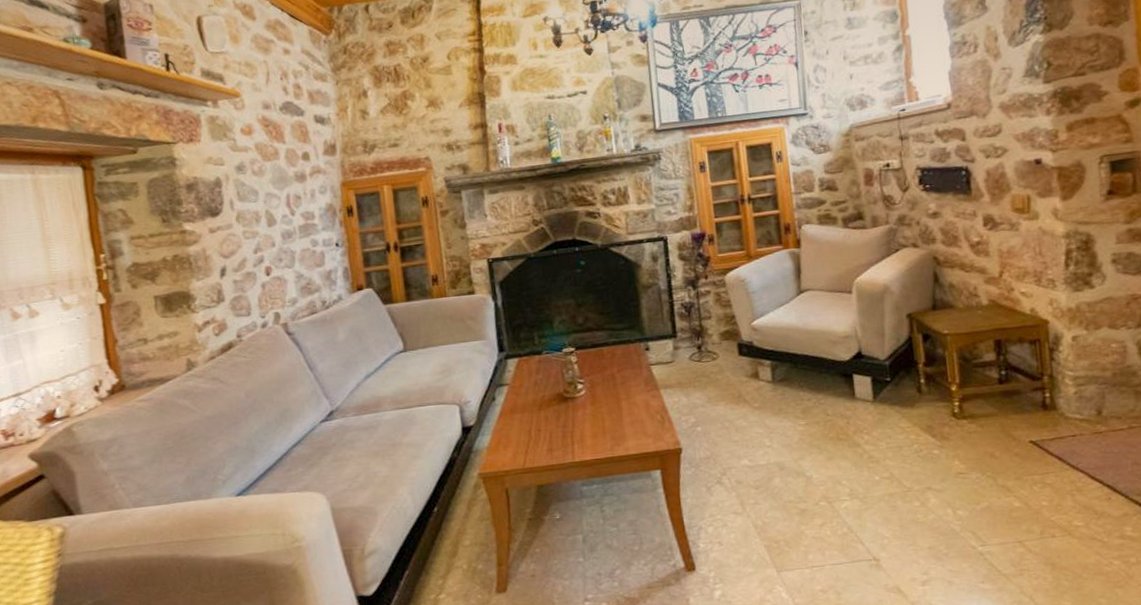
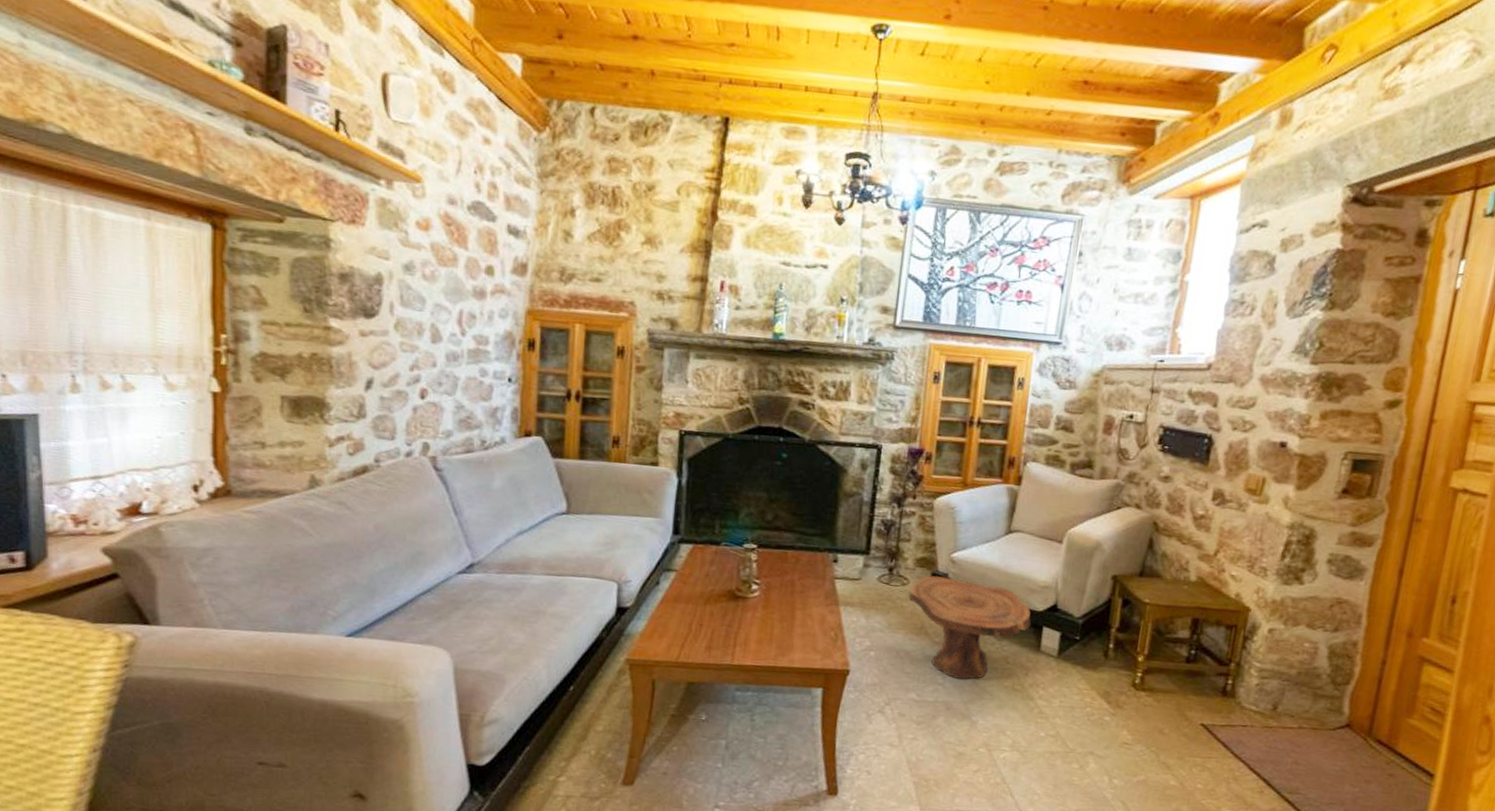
side table: none [720,344,840,439] -> present [908,576,1031,679]

